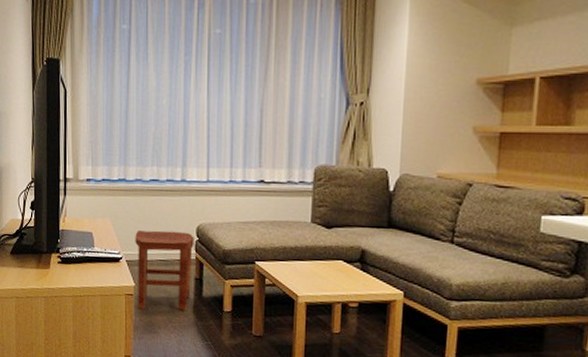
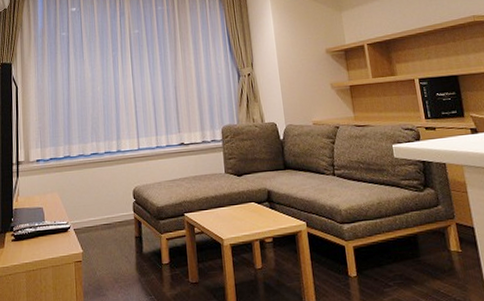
stool: present [135,230,194,311] -> none [81,195,133,275]

